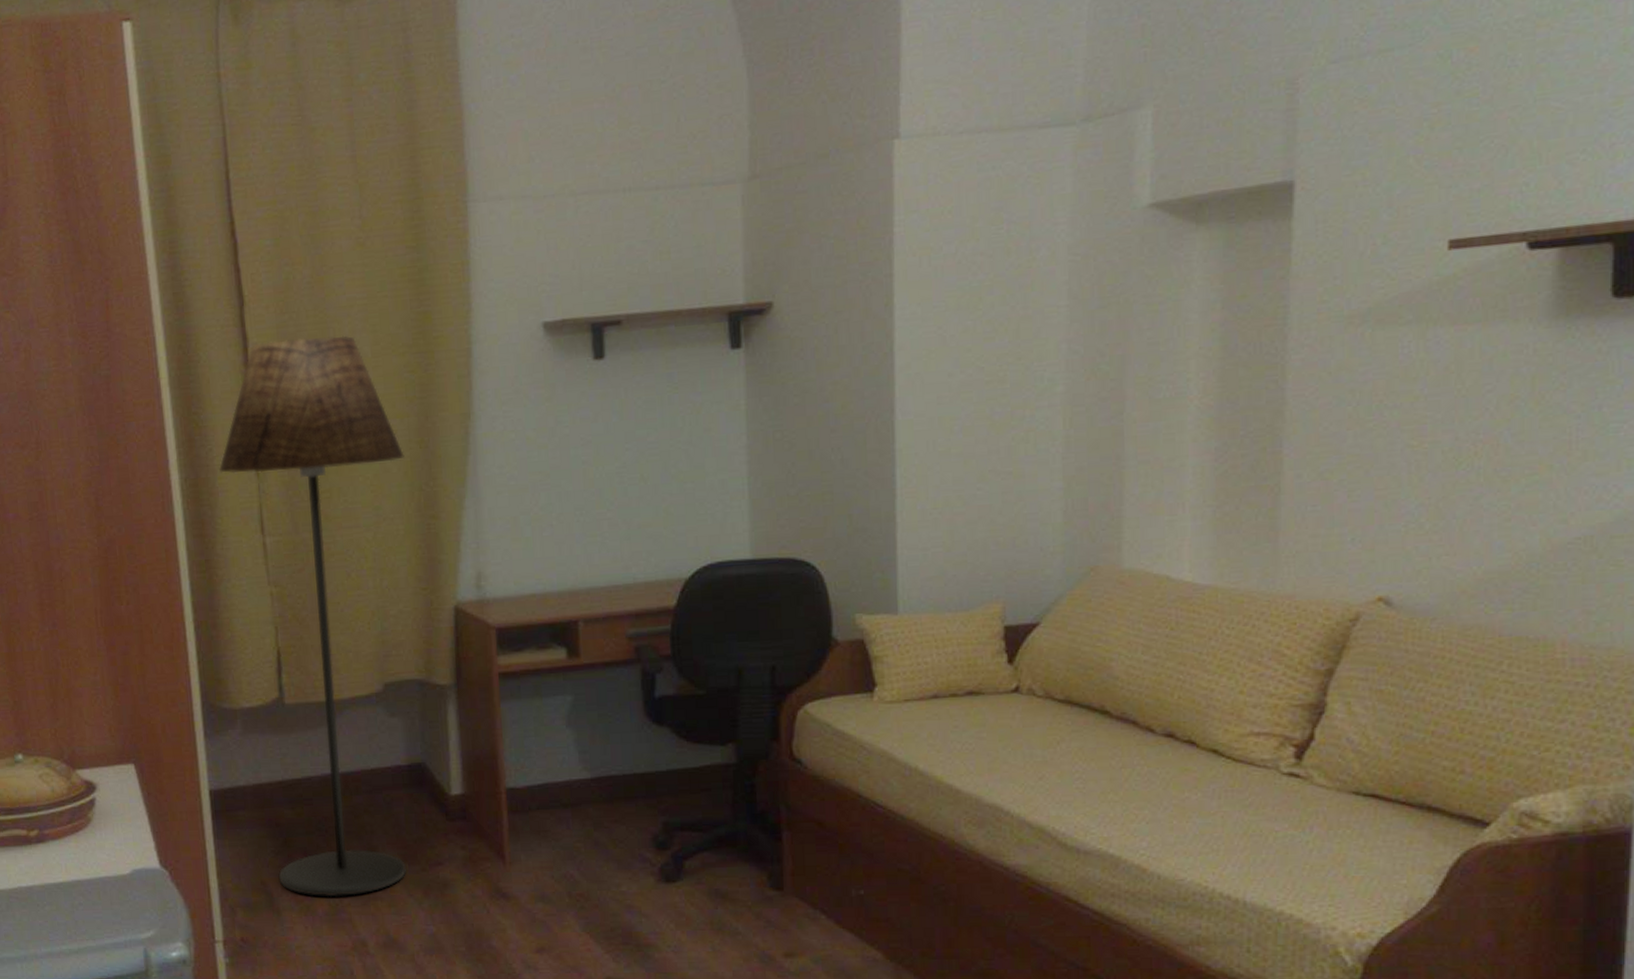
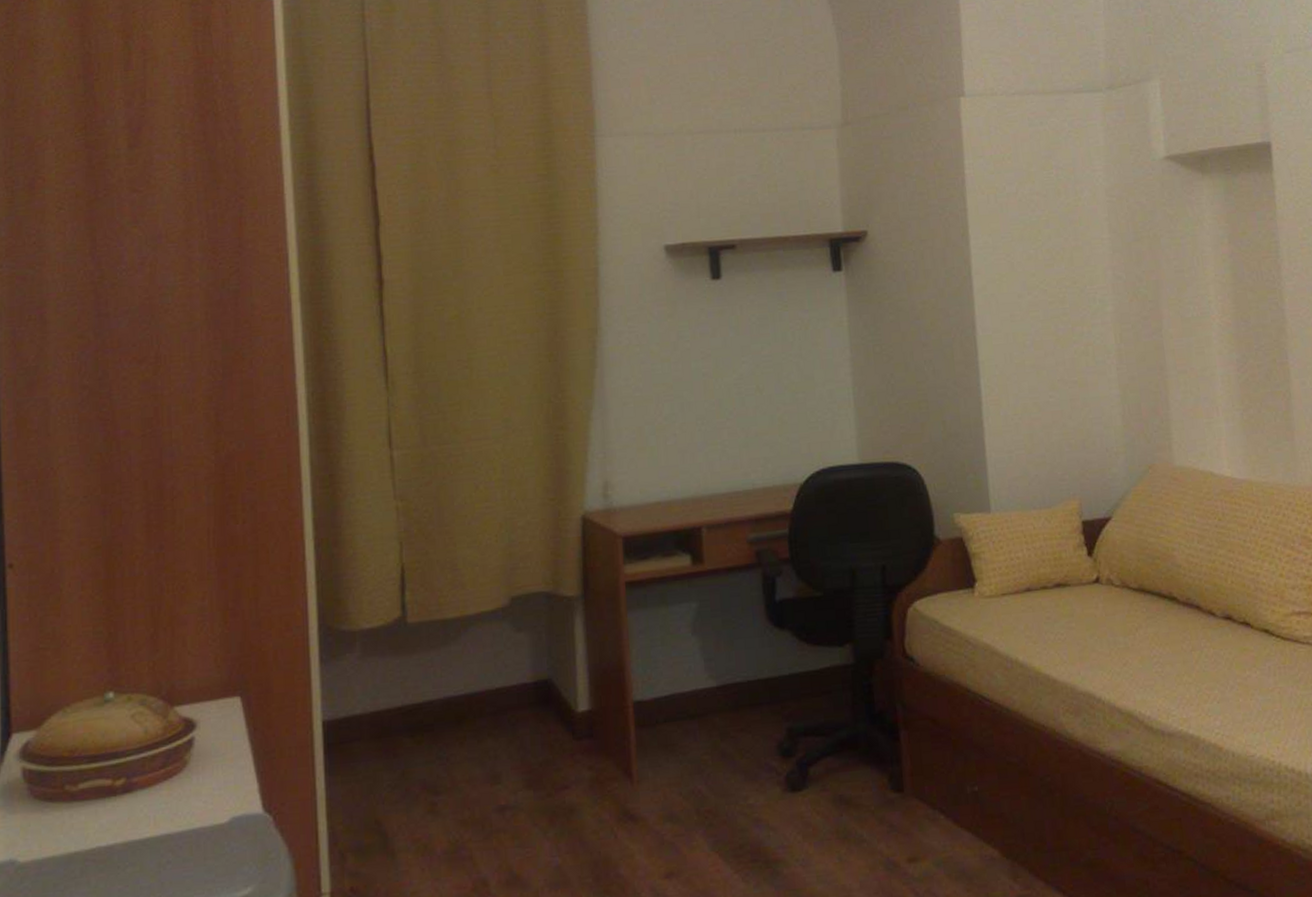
floor lamp: present [218,335,407,897] -> none [347,254,534,834]

